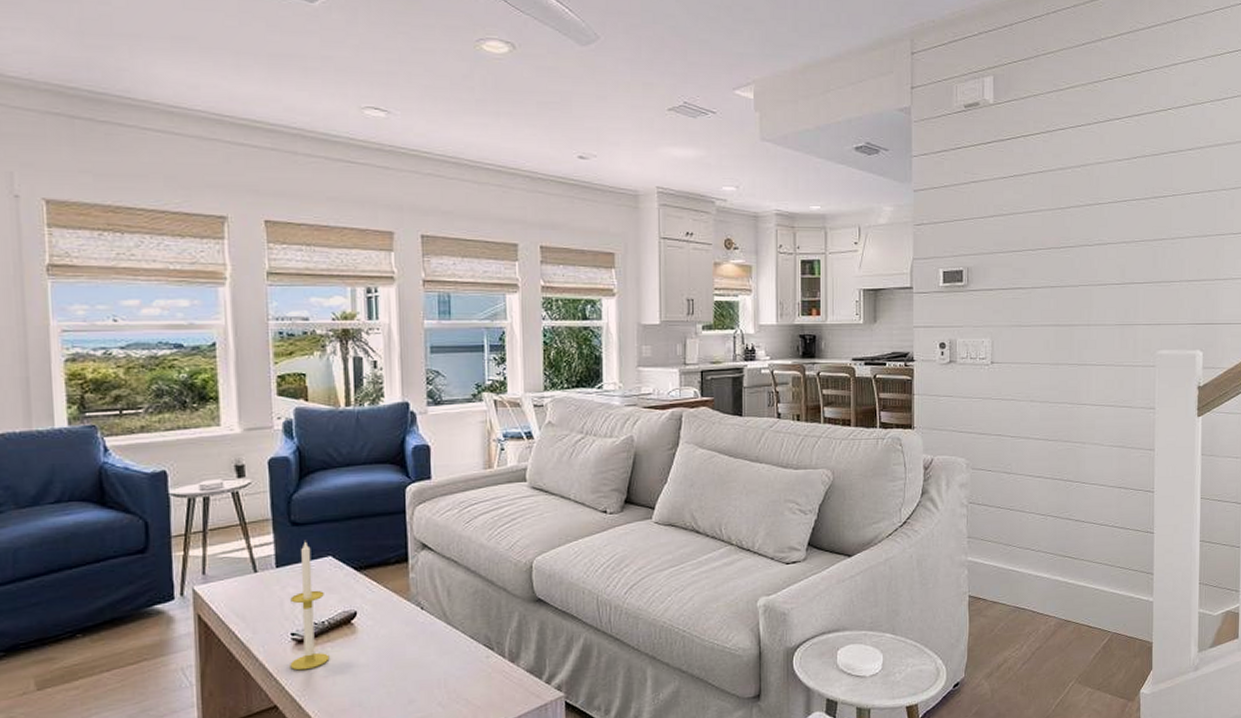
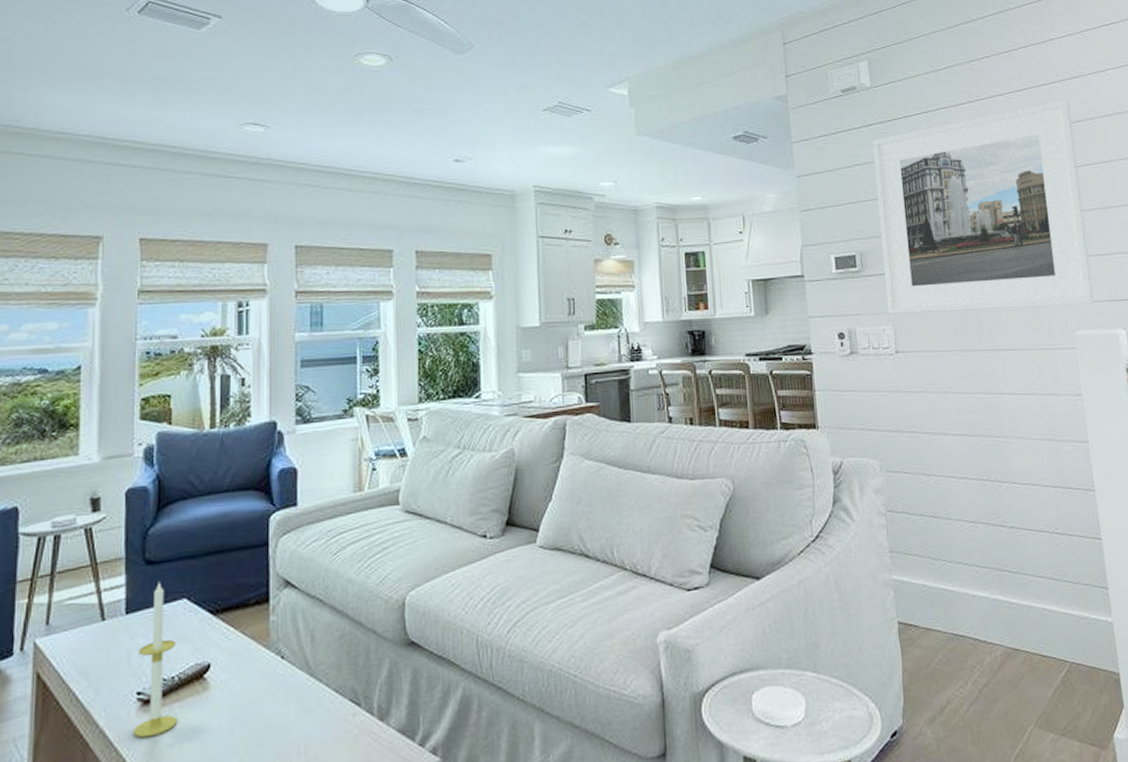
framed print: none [988,127,1183,328] -> present [873,100,1094,314]

